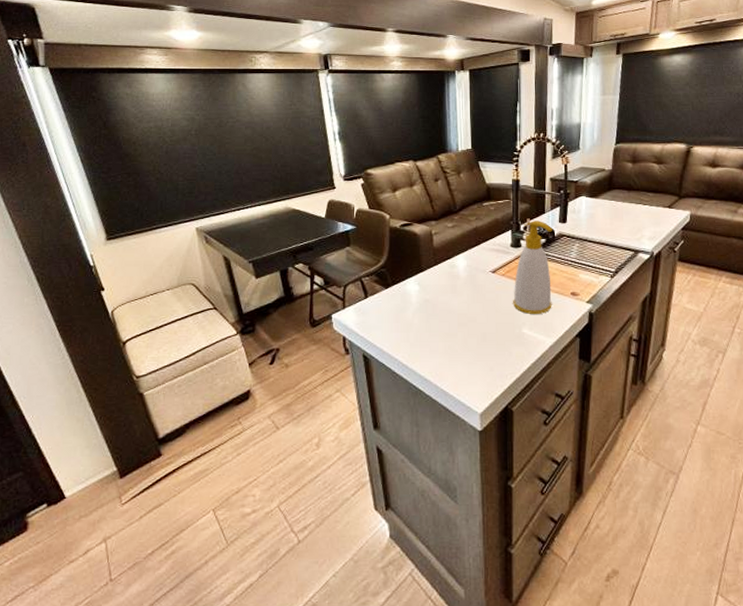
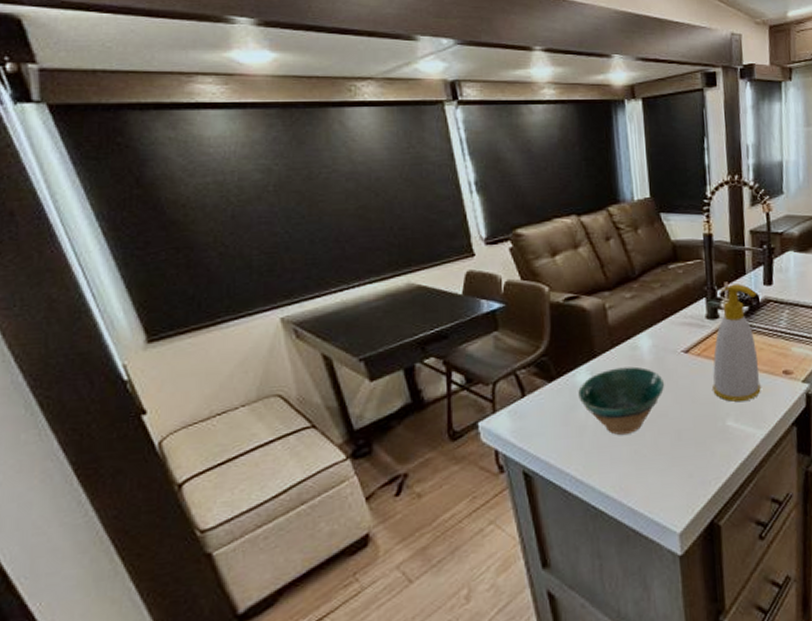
bowl: none [408,281,475,333] -> present [578,366,665,435]

